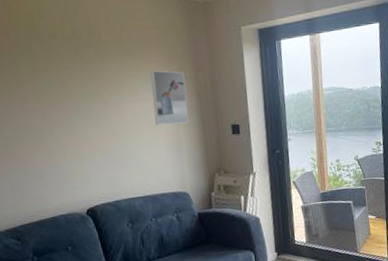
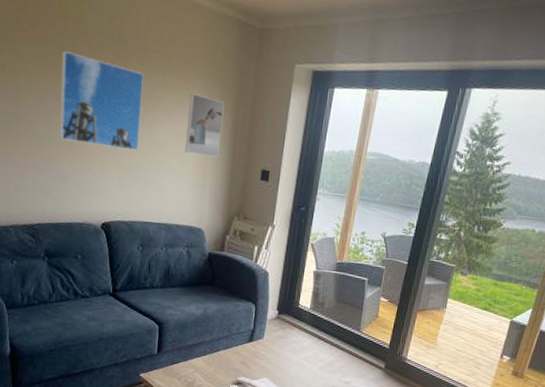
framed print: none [20,57,111,140] -> present [60,51,144,151]

